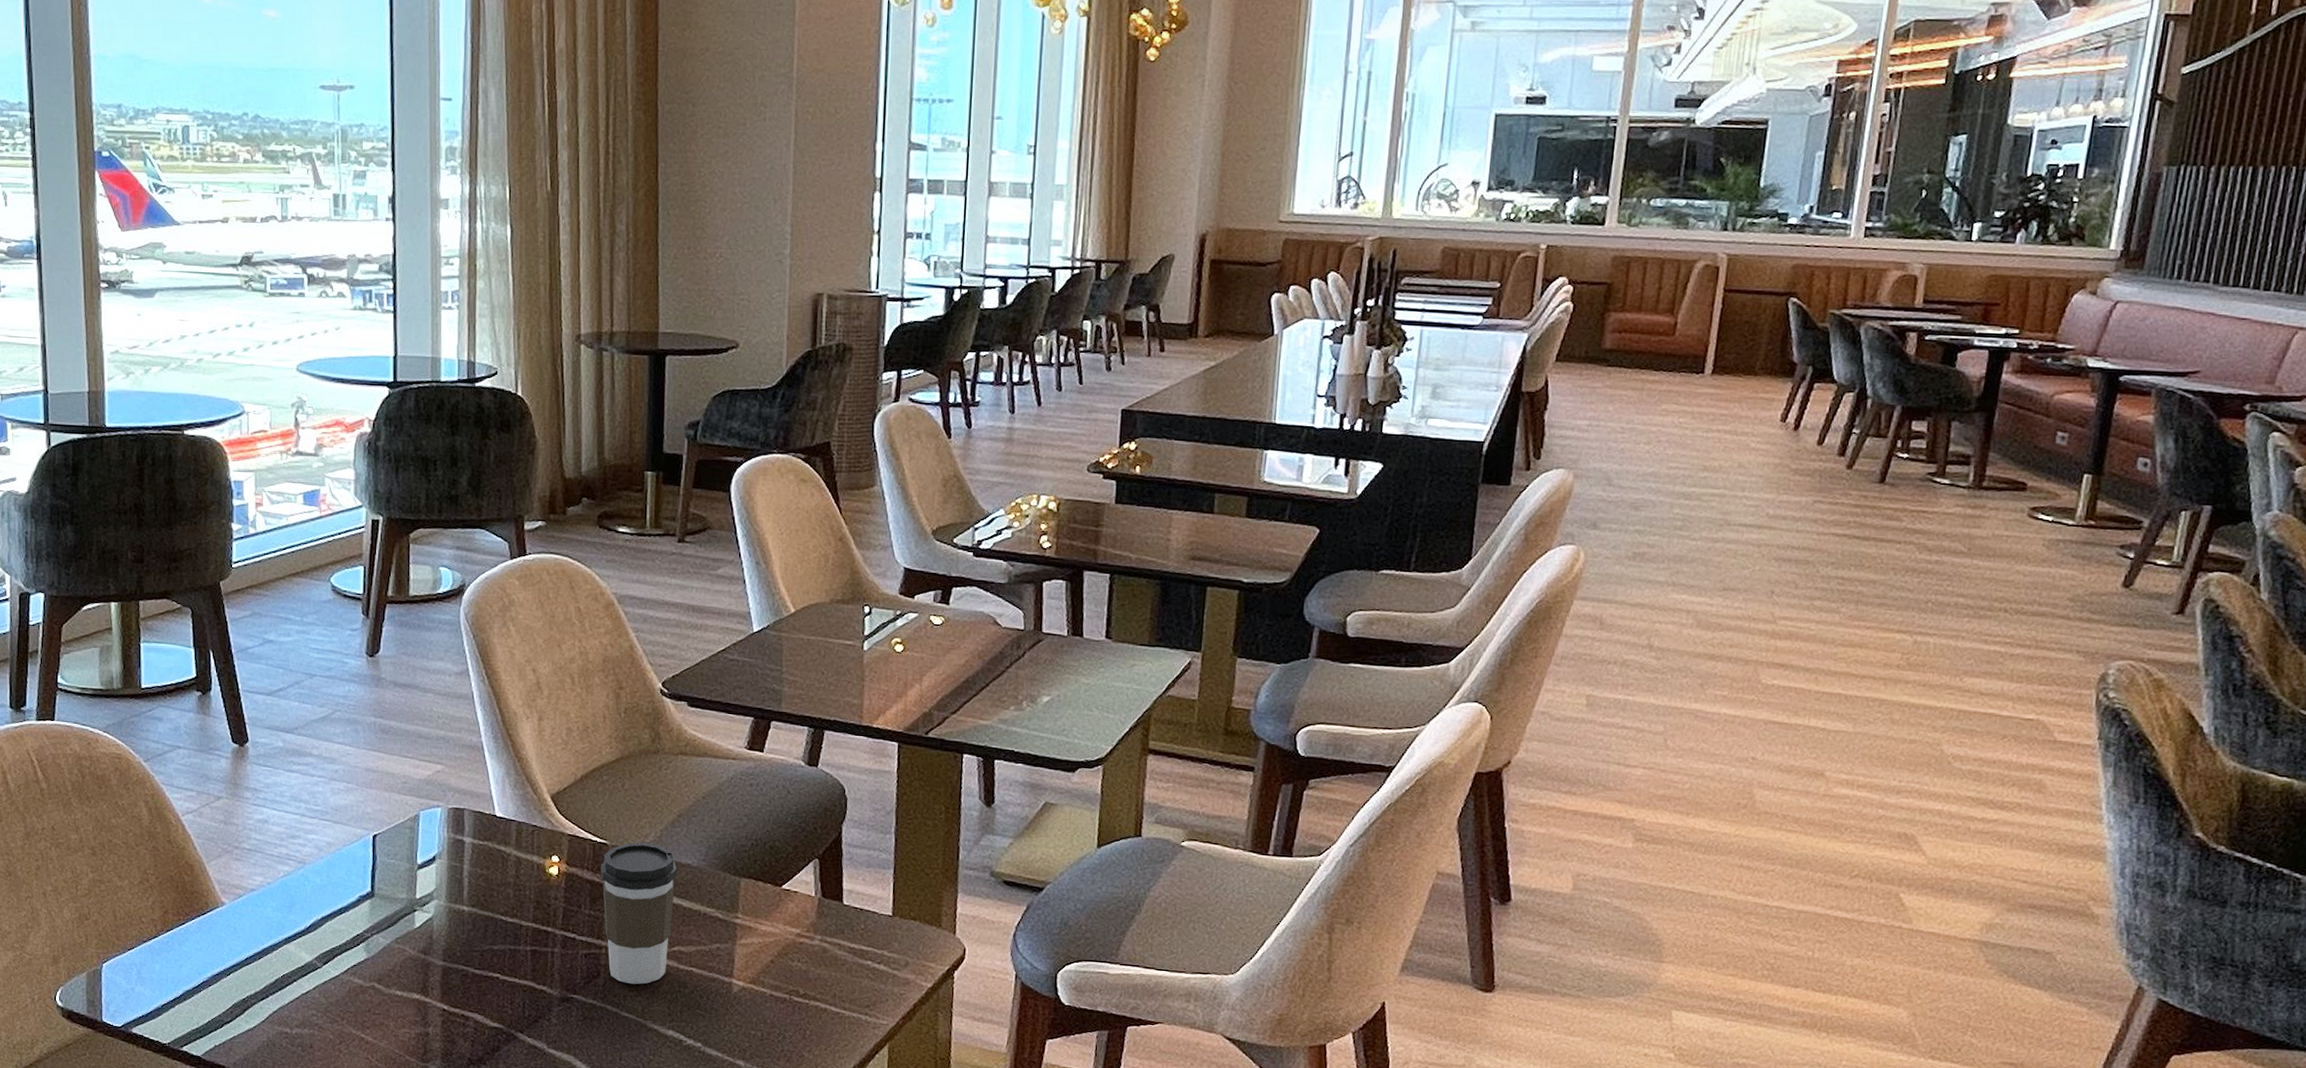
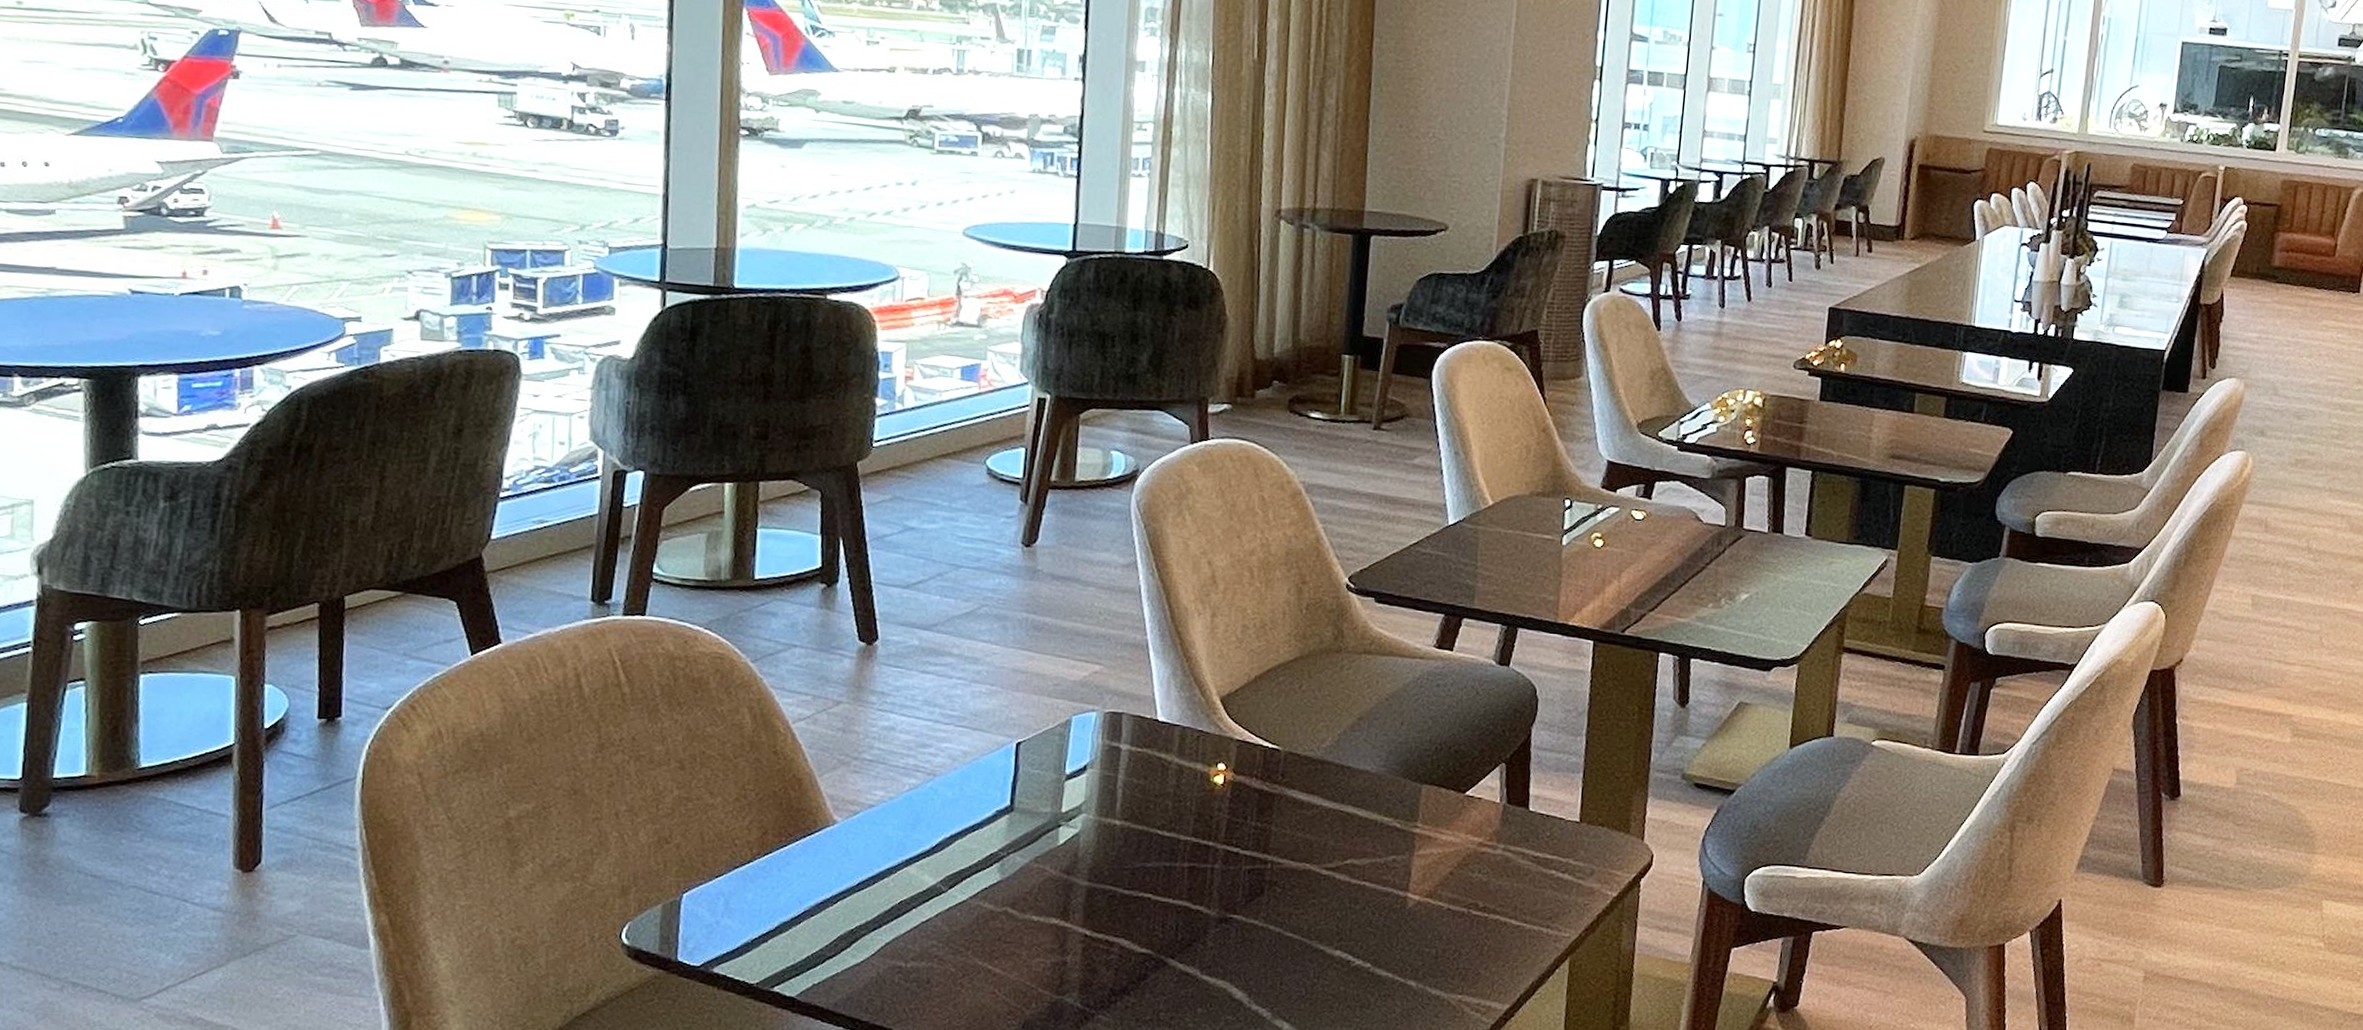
coffee cup: present [601,842,678,985] -> none [1271,747,1355,902]

